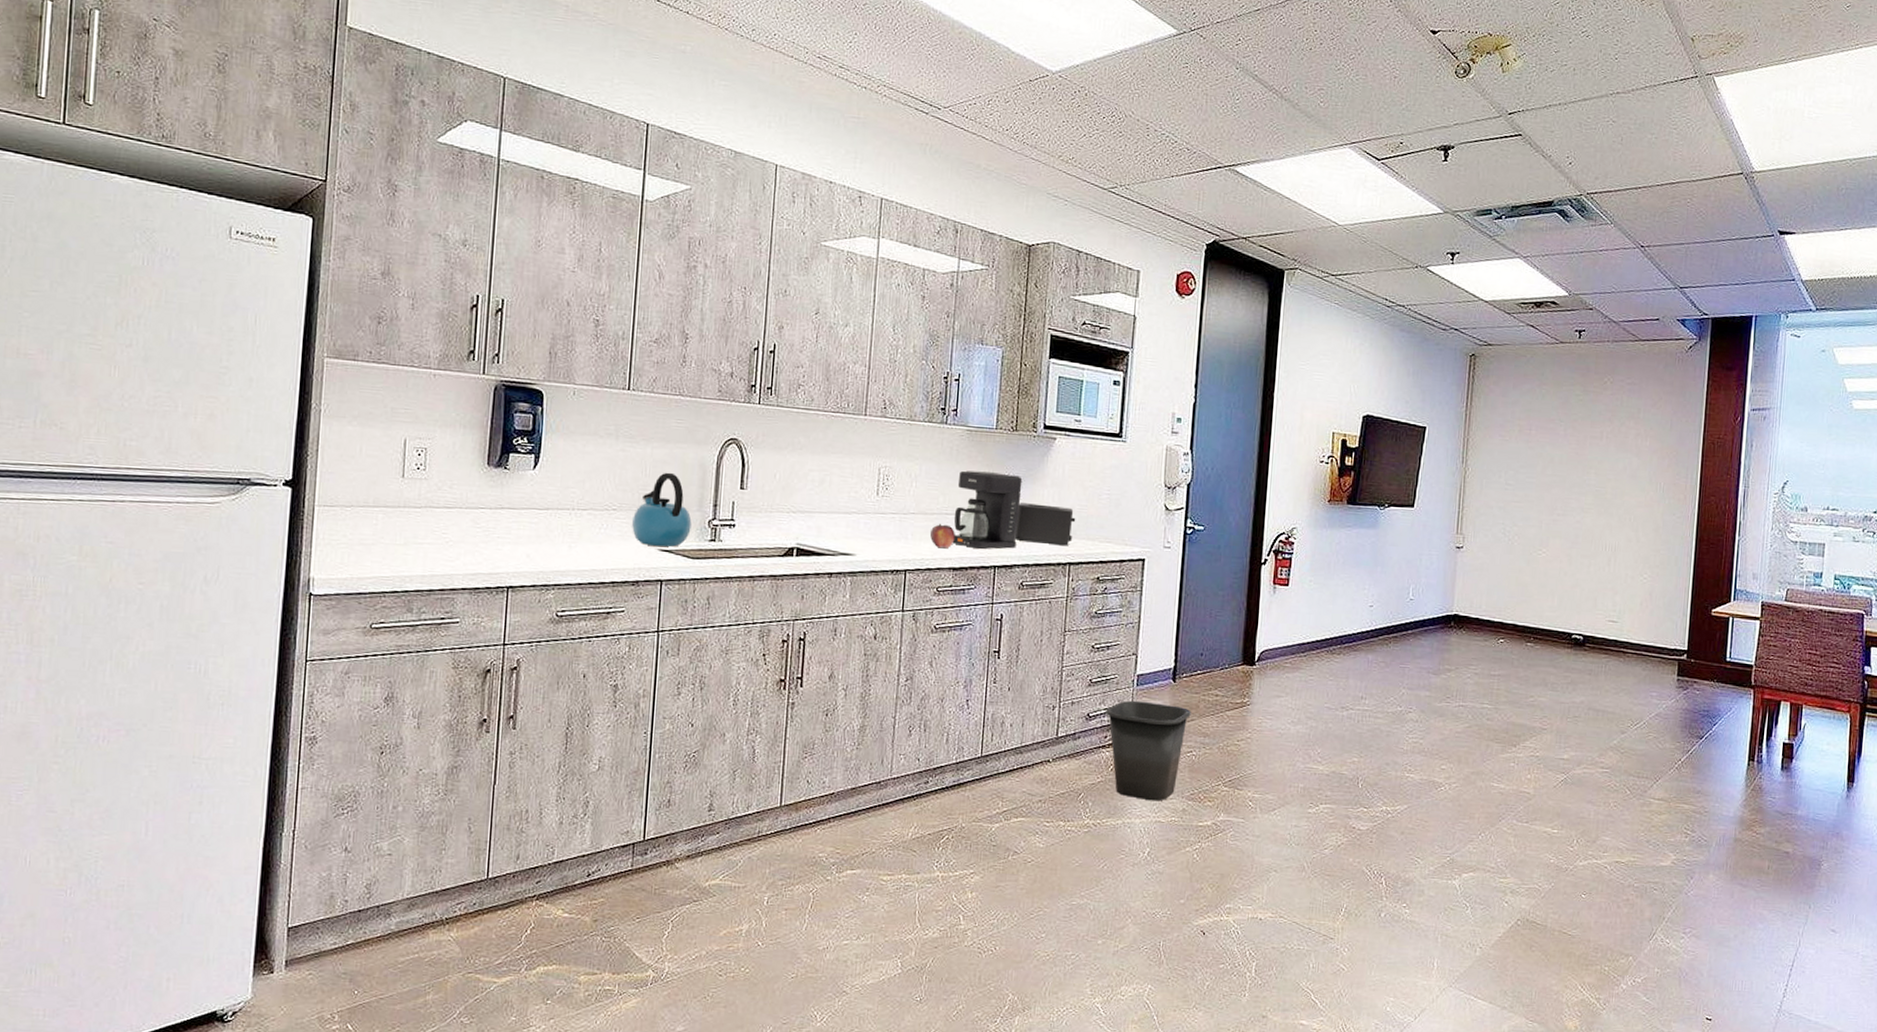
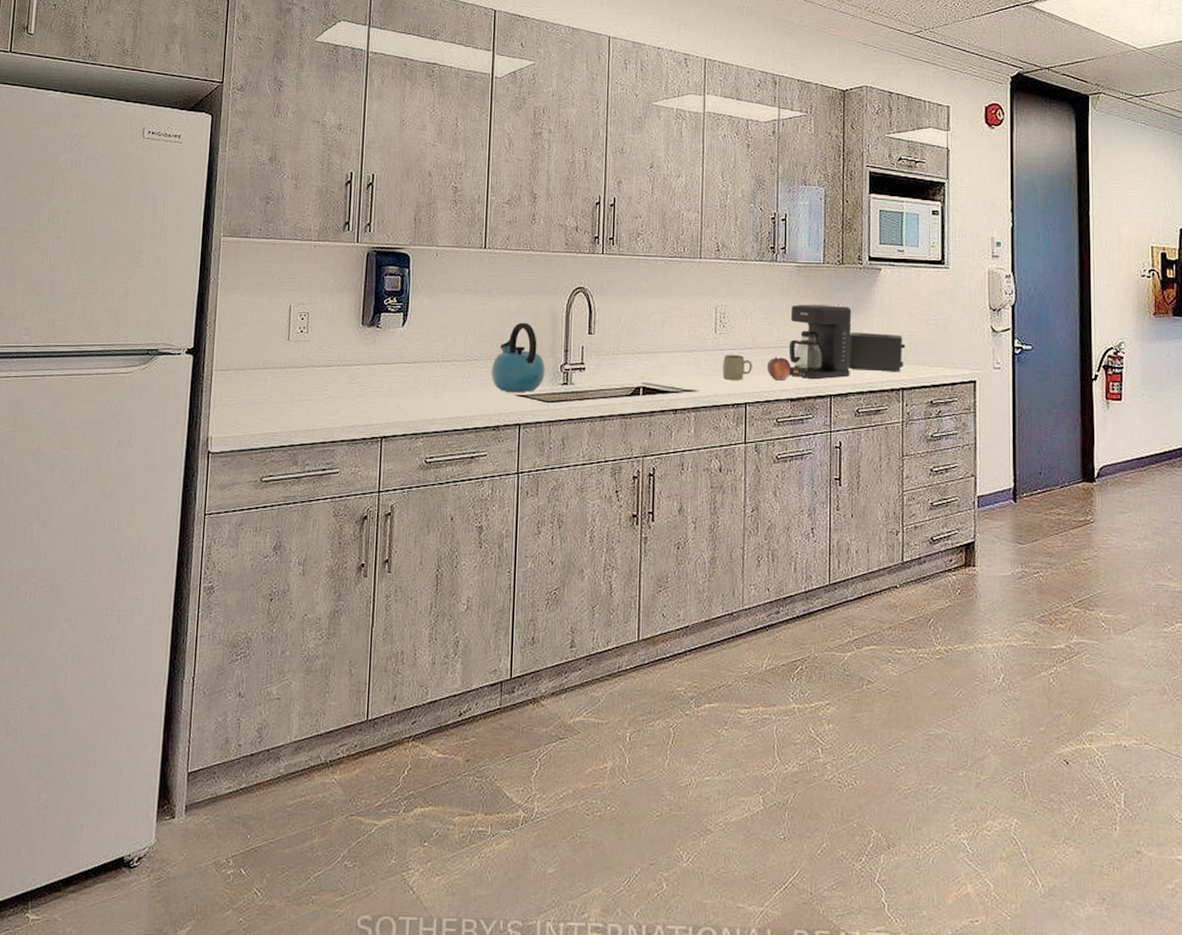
mug: none [882,519,915,546] -> present [722,355,752,380]
waste bin: present [1105,700,1191,801] -> none [949,522,1035,625]

